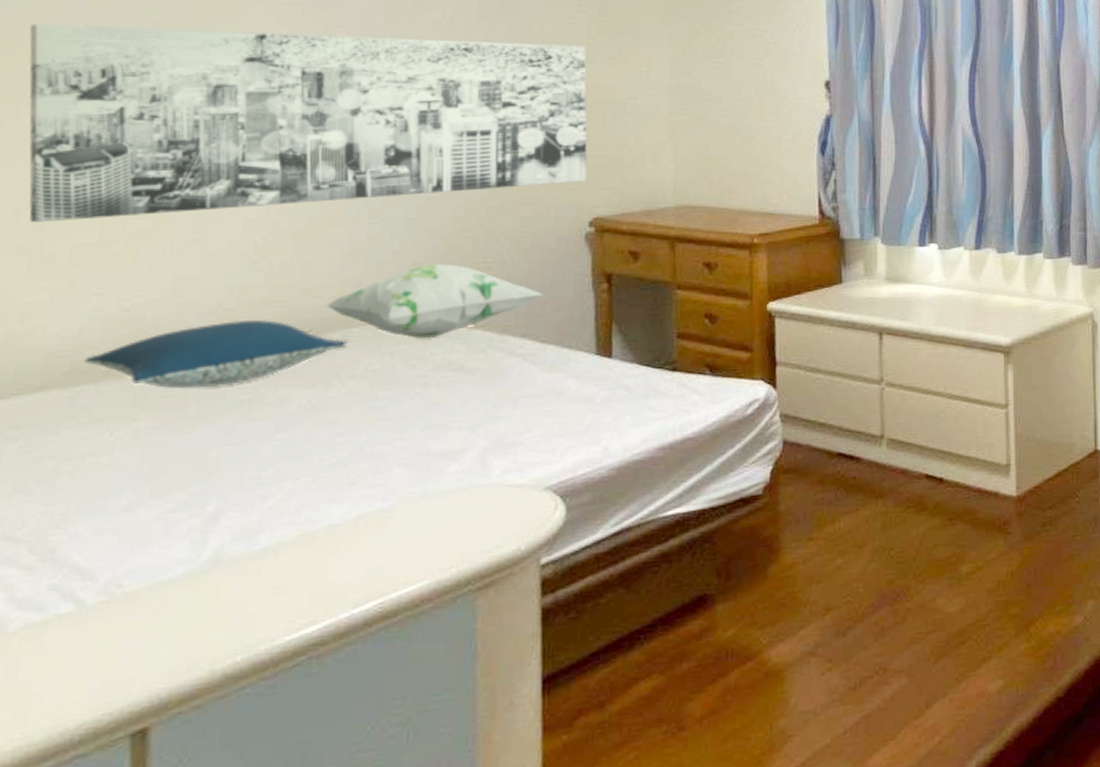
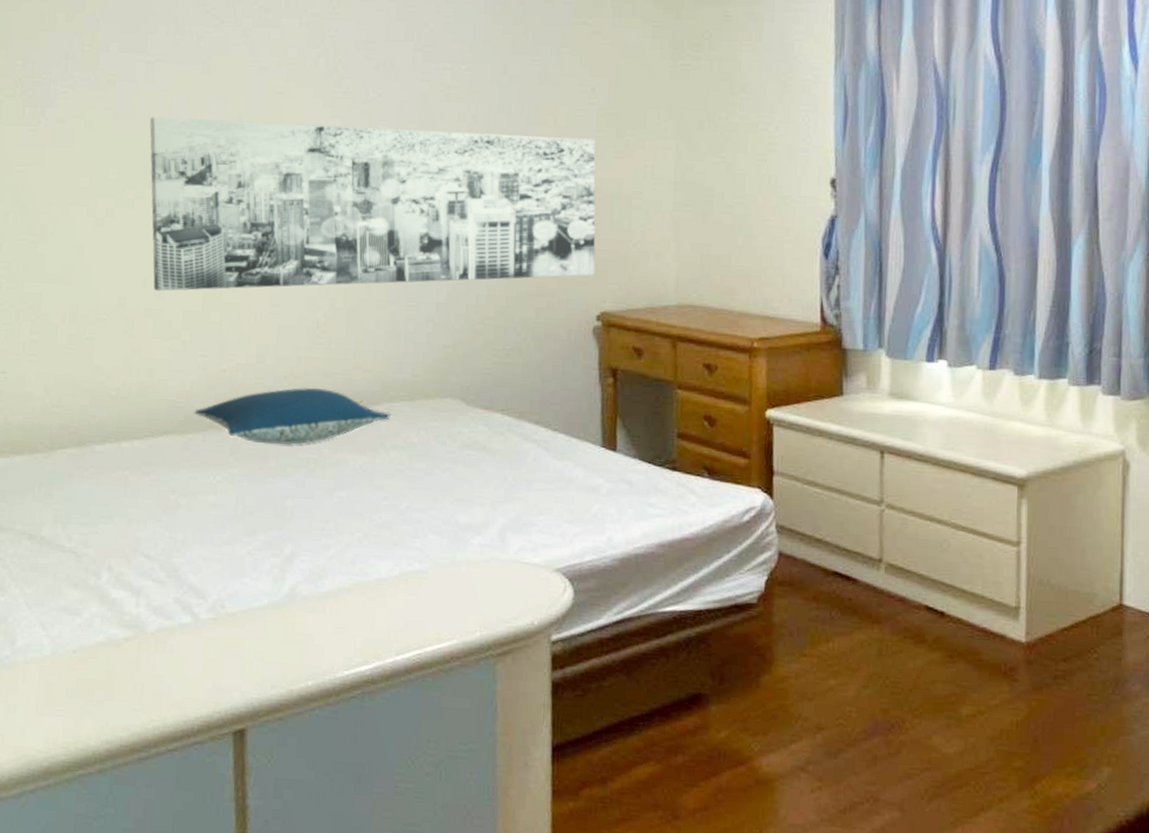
decorative pillow: present [325,263,544,339] -> none [373,347,556,418]

